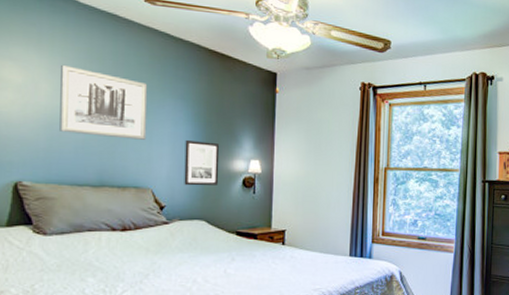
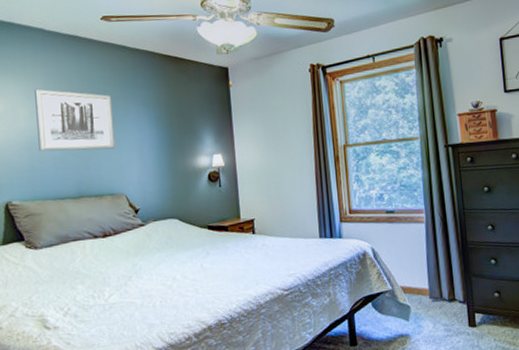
wall art: present [184,139,220,186] -> none [151,142,186,187]

